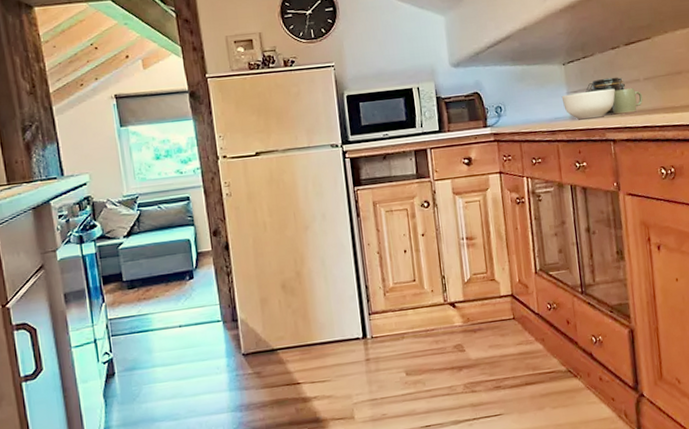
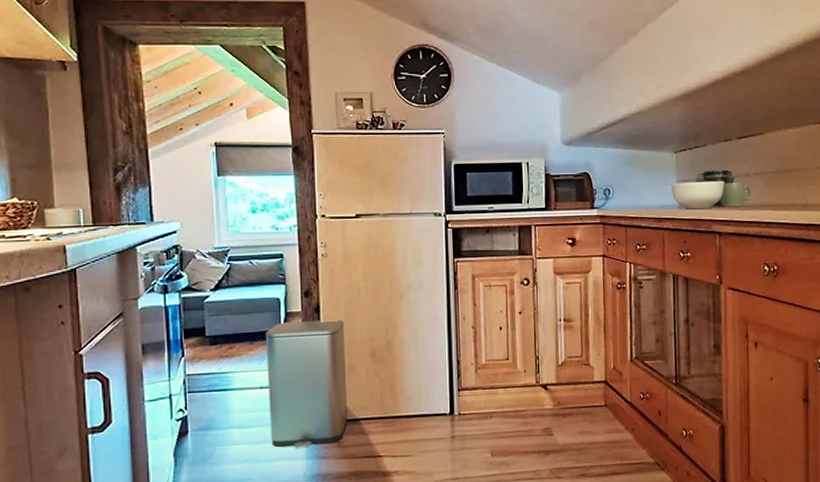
pedal bin: none [180,255,266,382] -> present [266,319,348,449]

